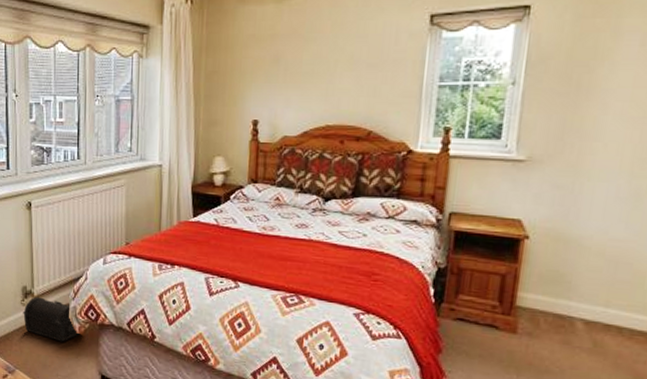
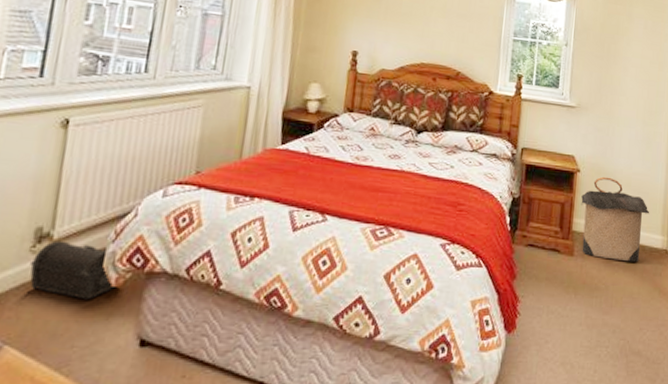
laundry hamper: none [528,244,634,346] -> present [581,176,650,262]

